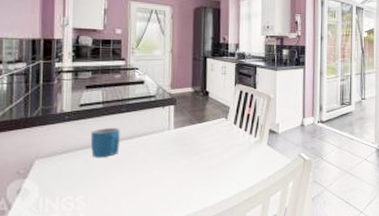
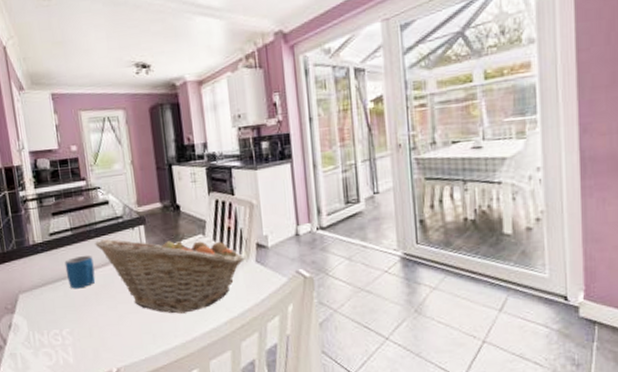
fruit basket: none [124,115,258,186] -> present [95,234,244,314]

